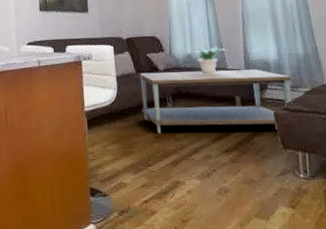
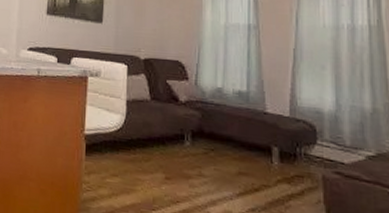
coffee table: present [139,69,292,133] -> none [152,101,350,190]
potted plant: present [193,47,227,74] -> none [225,83,268,116]

